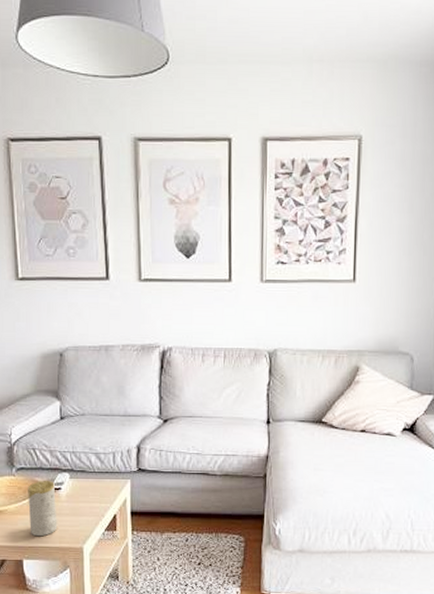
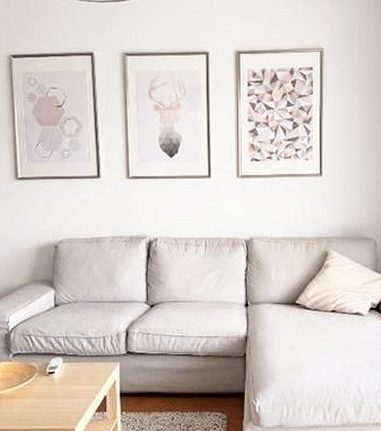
candle: present [28,480,58,537] -> none [23,364,51,419]

